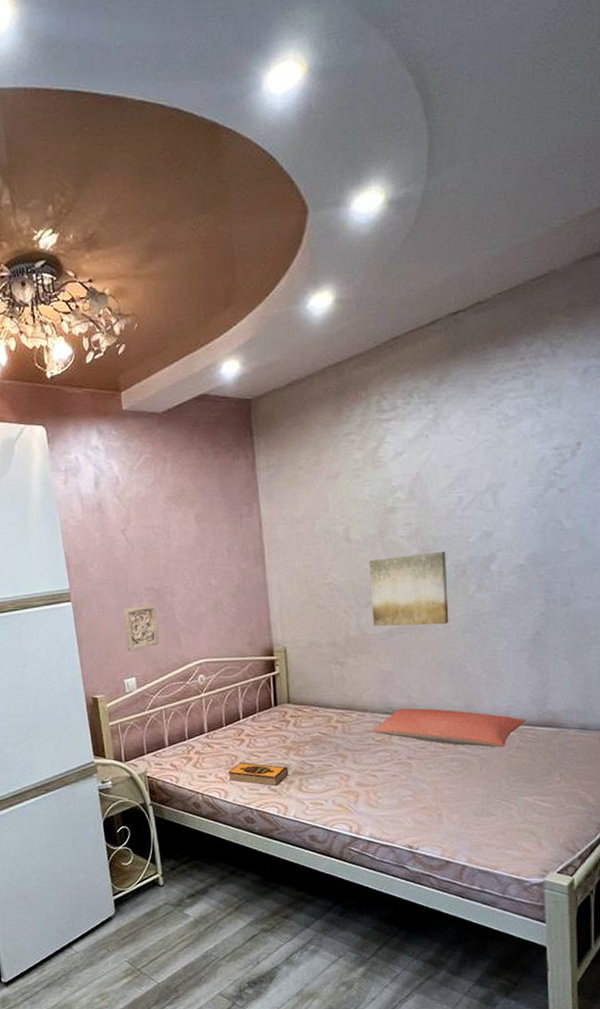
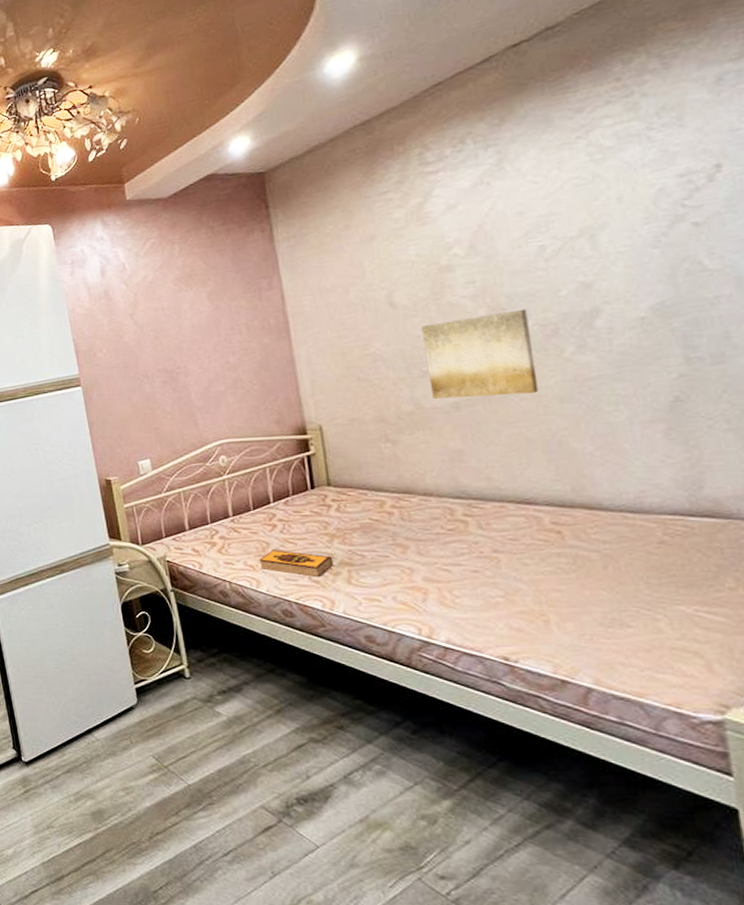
wall ornament: present [123,604,159,651] -> none [134,385,174,433]
pillow: present [372,708,526,748] -> none [440,492,670,542]

